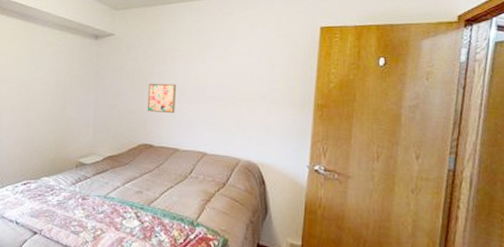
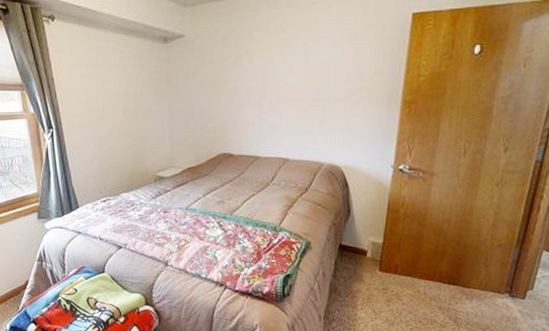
wall art: present [147,83,176,114] -> none [224,87,255,120]

